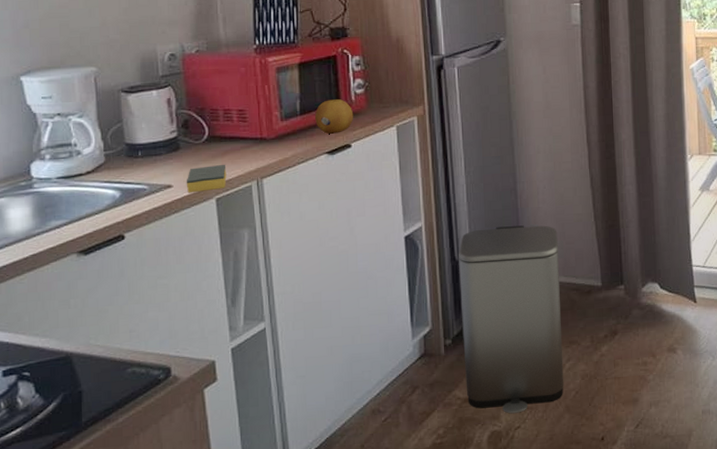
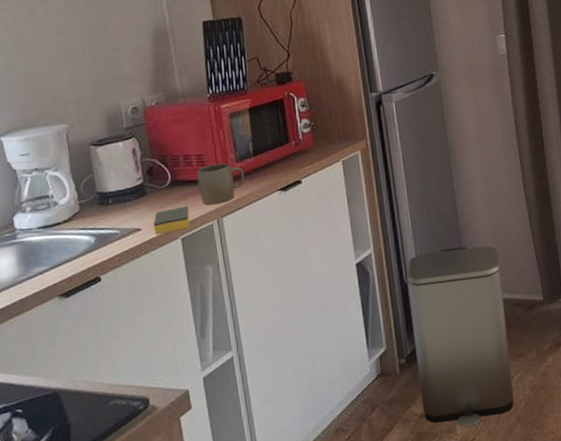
mug: none [237,120,289,165] -> present [197,163,244,206]
fruit: present [315,99,354,134] -> none [267,139,303,172]

